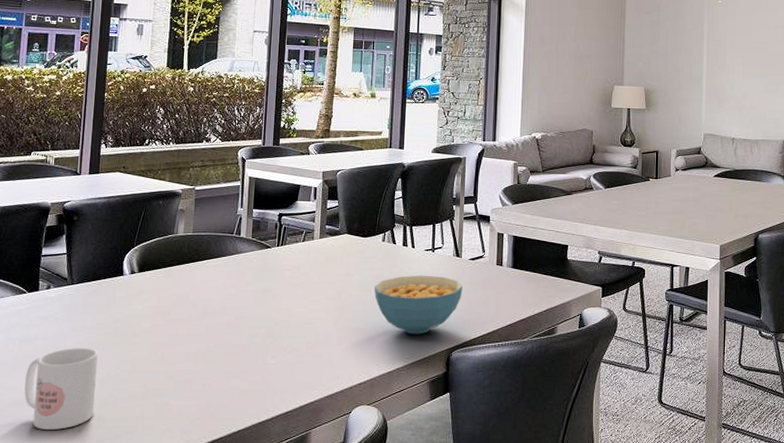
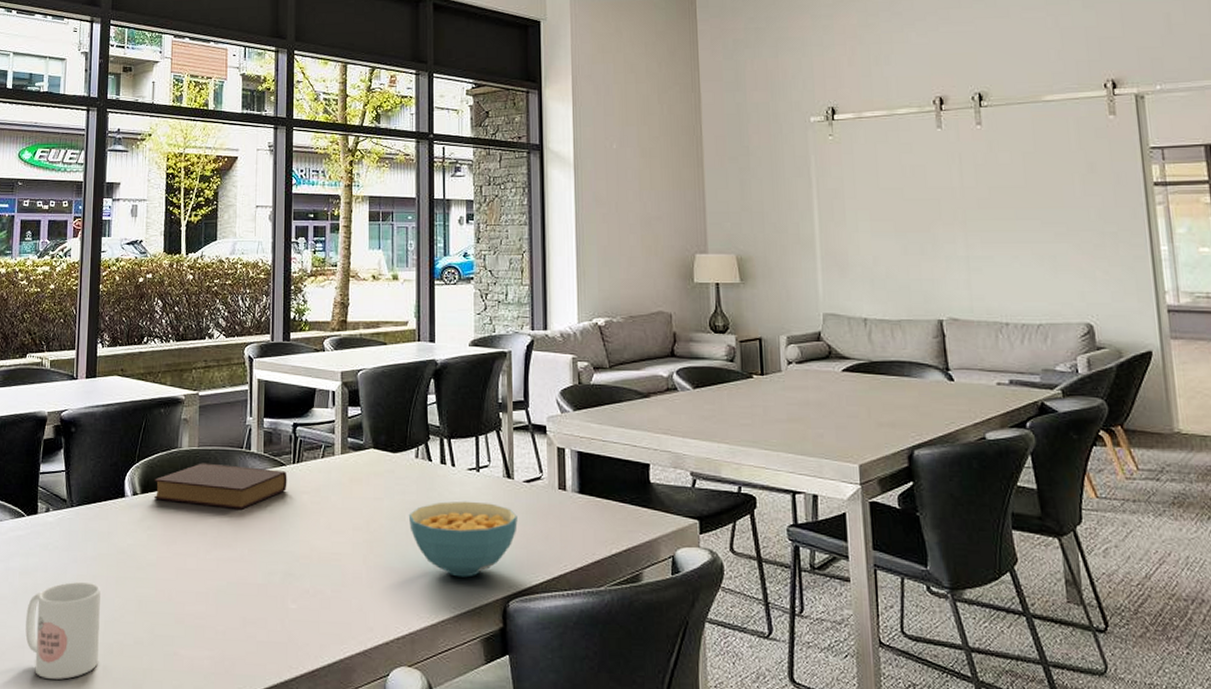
book: none [150,246,272,284] -> present [153,463,287,509]

